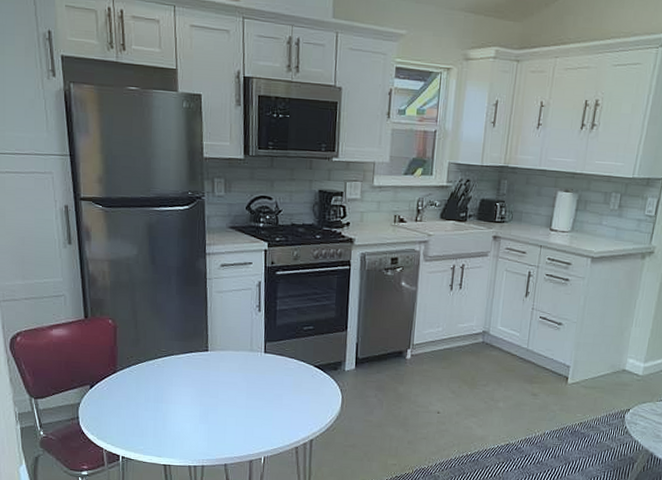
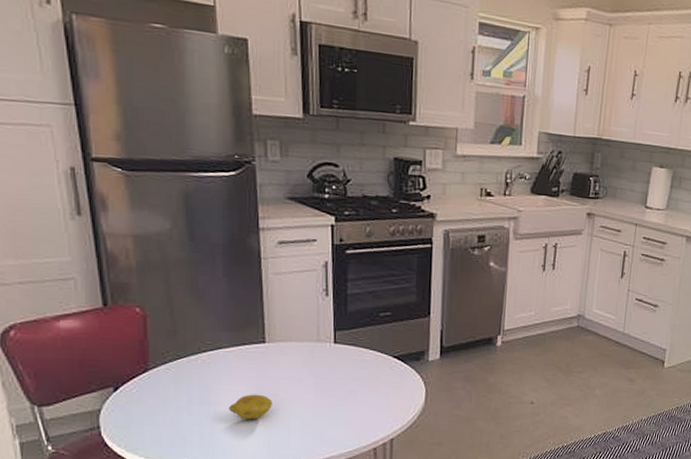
fruit: none [177,395,212,417] -> present [228,394,272,420]

